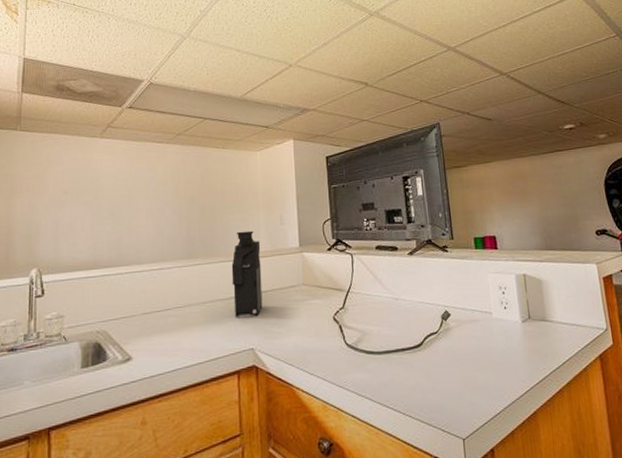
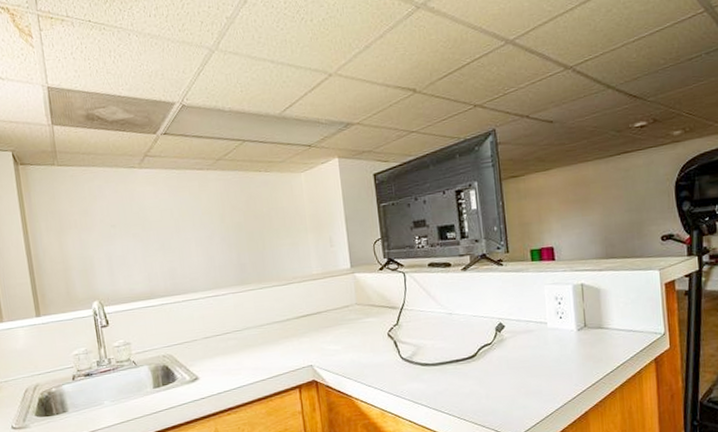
coffee maker: present [231,230,263,317] -> none [284,254,318,337]

